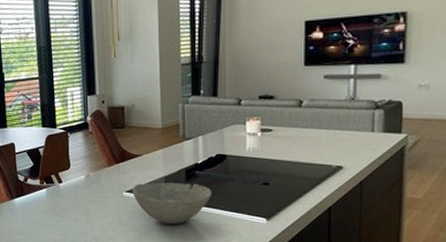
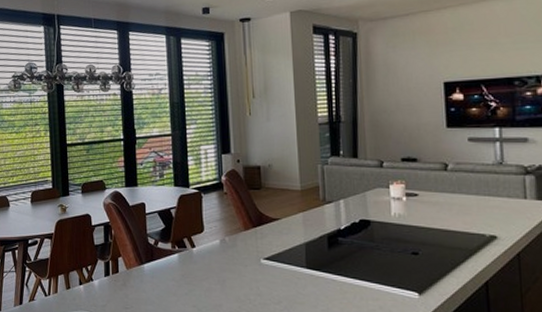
bowl: present [132,183,212,224] -> none [270,249,358,297]

